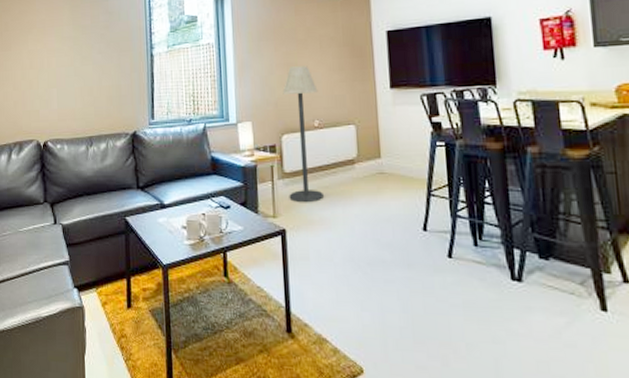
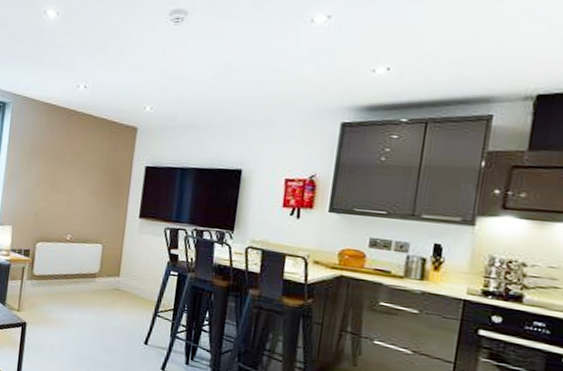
floor lamp: present [282,66,324,203] -> none [34,184,75,304]

